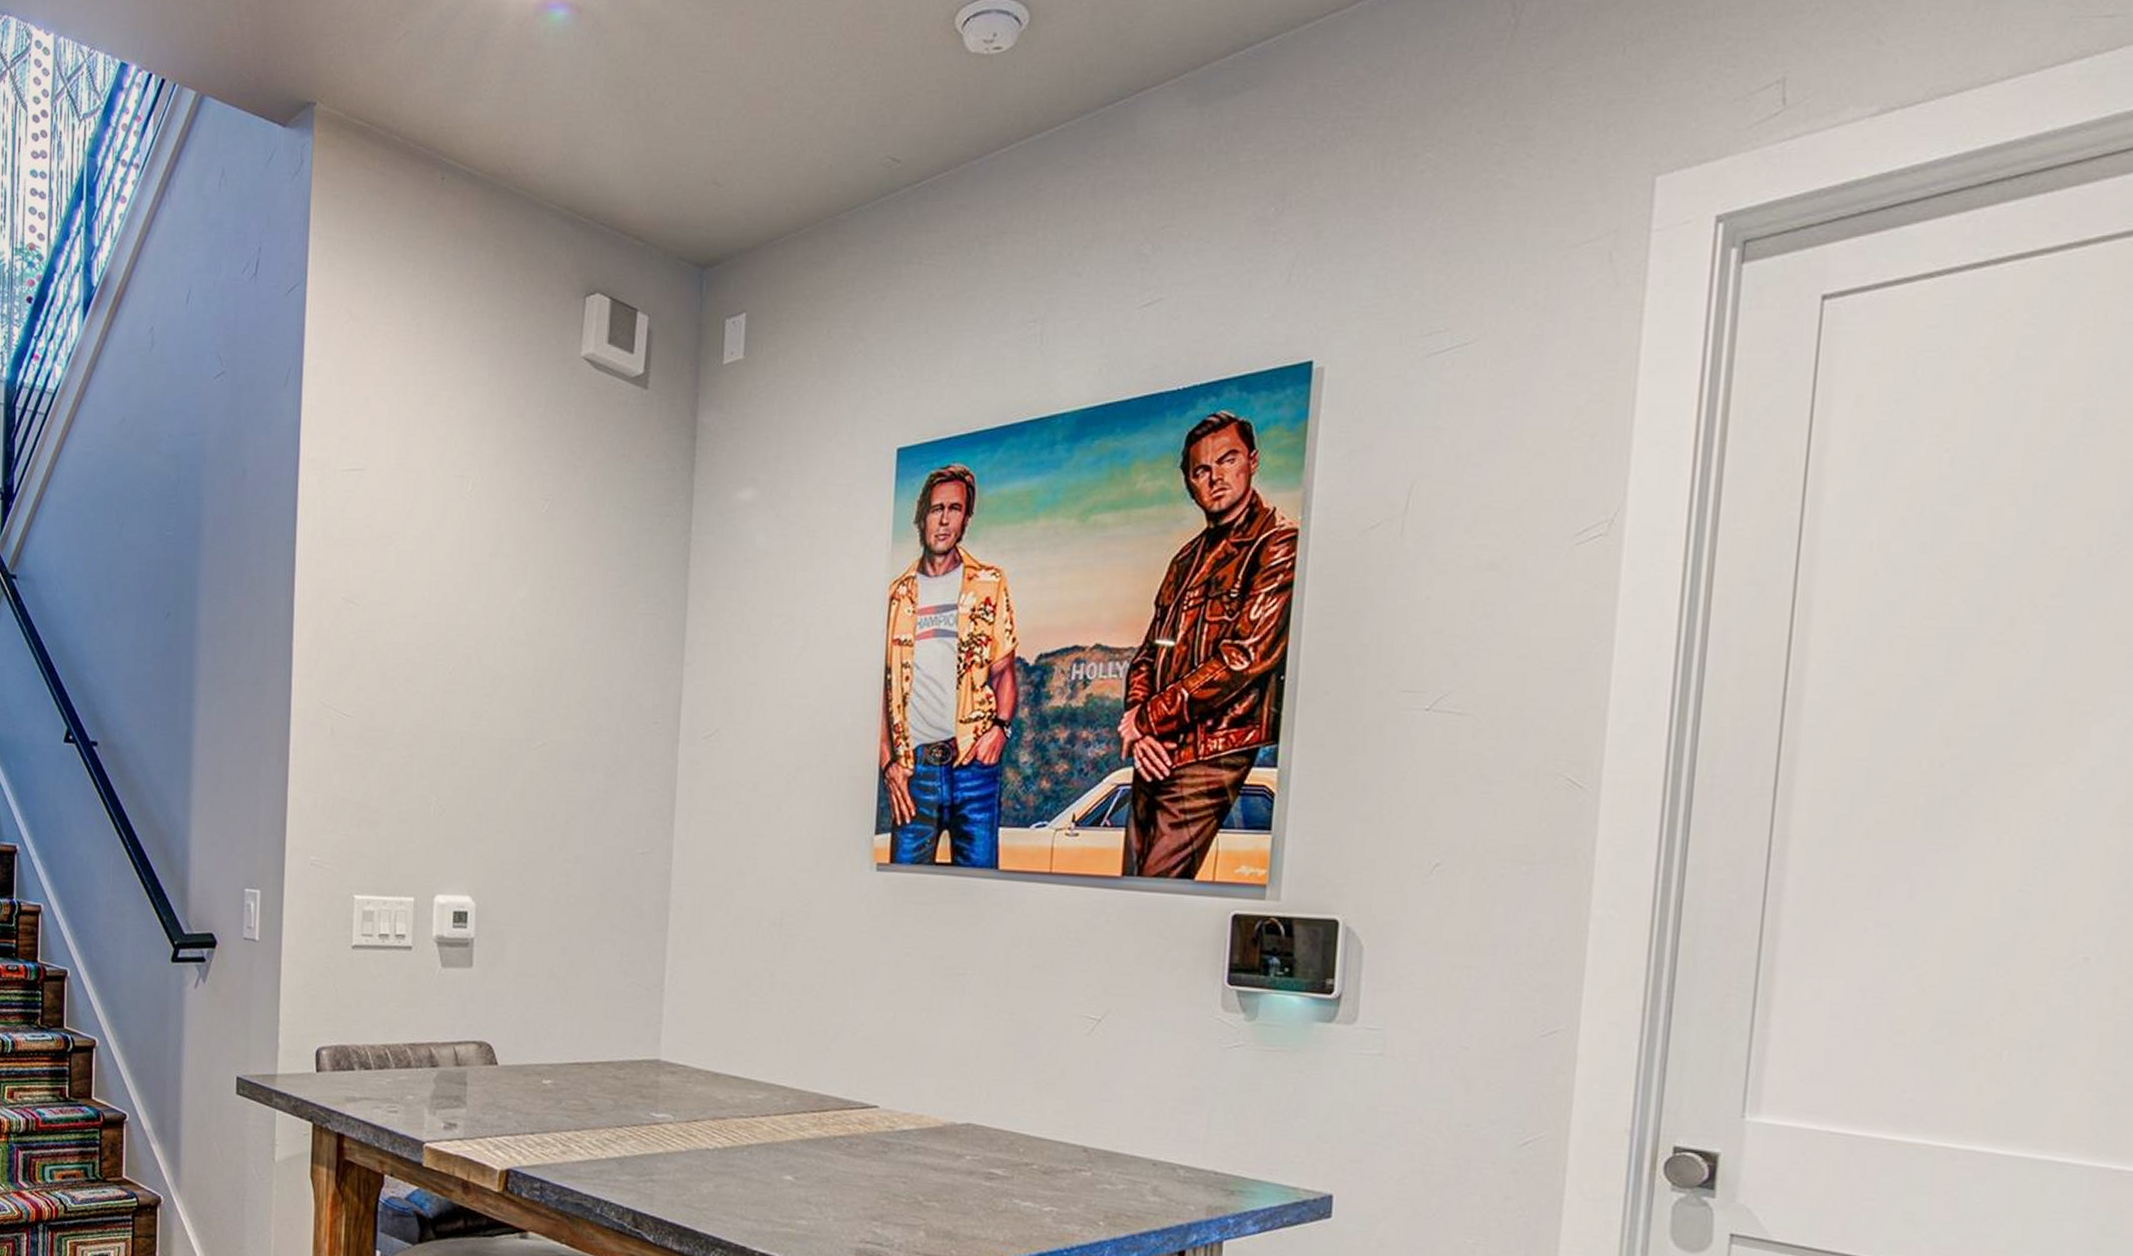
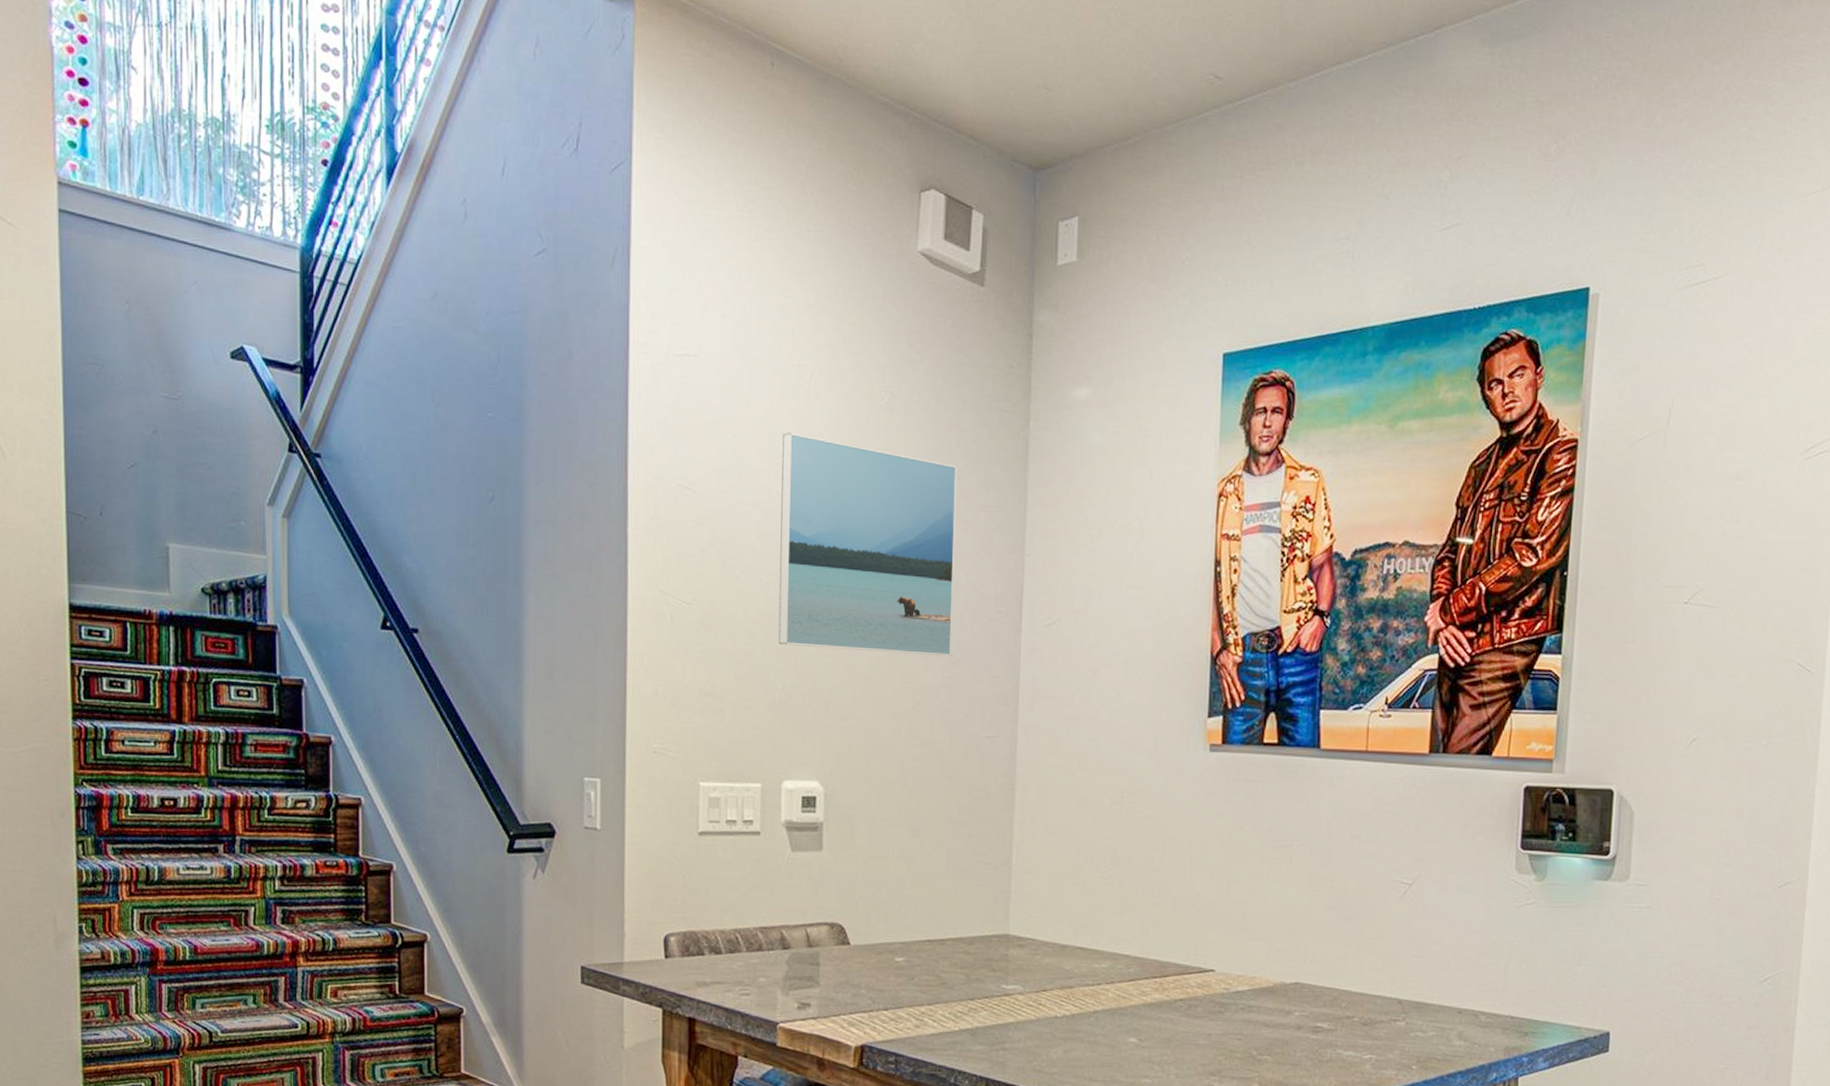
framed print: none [434,544,616,770] -> present [778,432,957,657]

